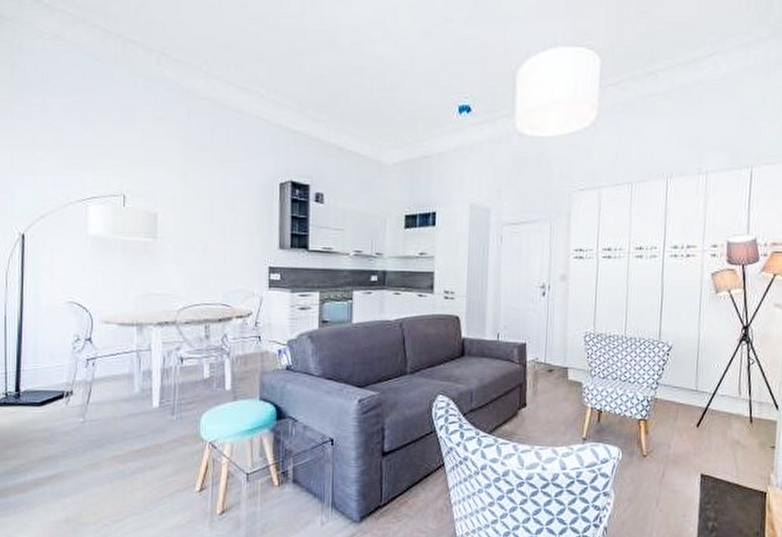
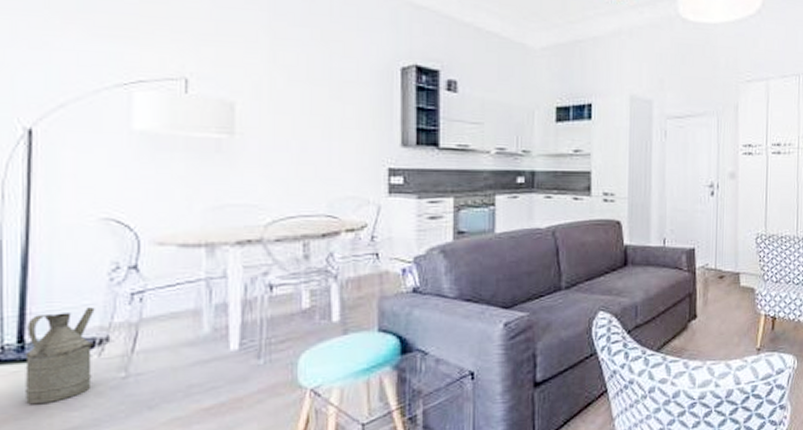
watering can: none [20,368,64,438] -> present [25,307,95,405]

